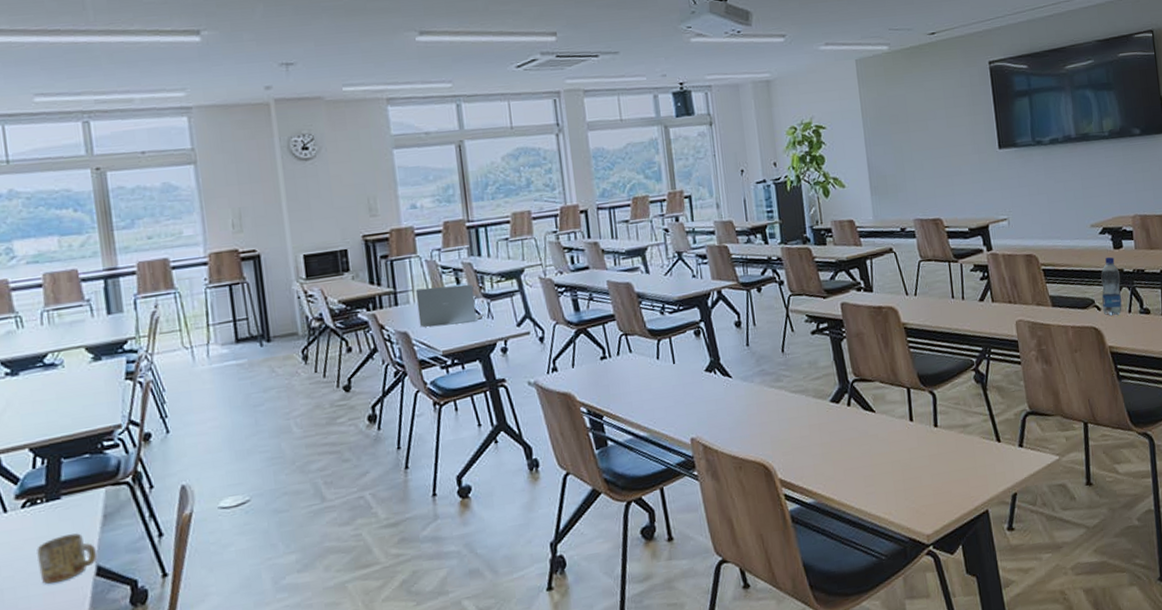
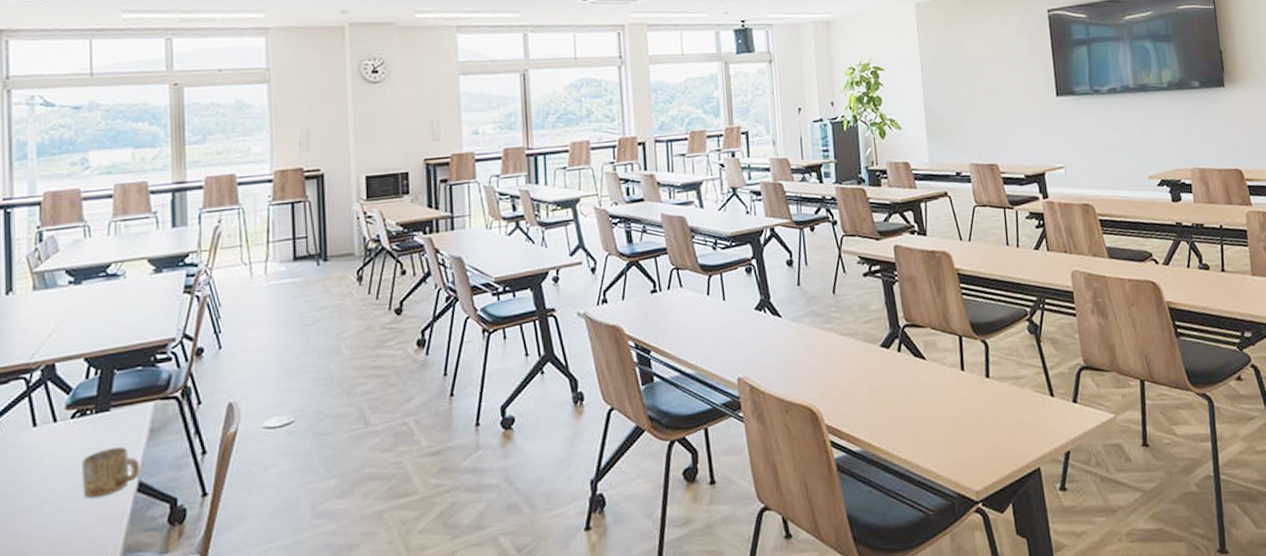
laptop: present [415,284,484,327] -> none [472,211,537,253]
bottle: present [1101,257,1122,316] -> none [1159,209,1181,271]

